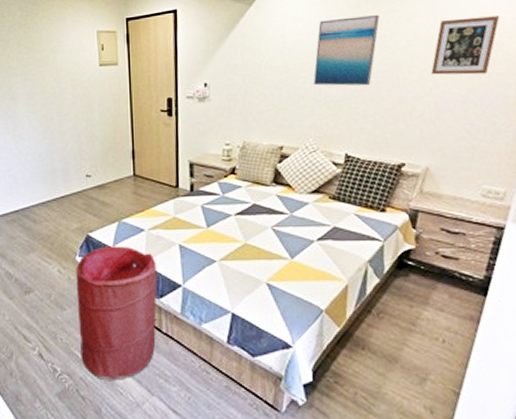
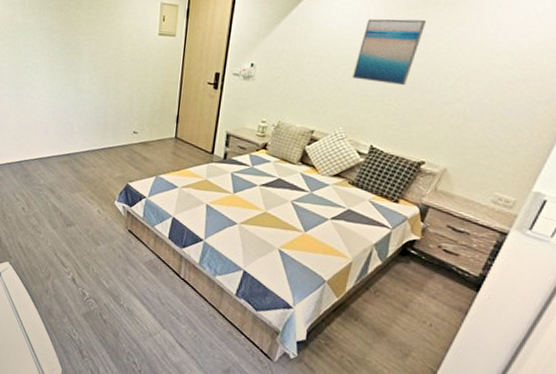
laundry hamper: present [76,246,157,380] -> none [107,196,184,312]
picture frame: present [431,16,500,75] -> none [466,33,544,90]

